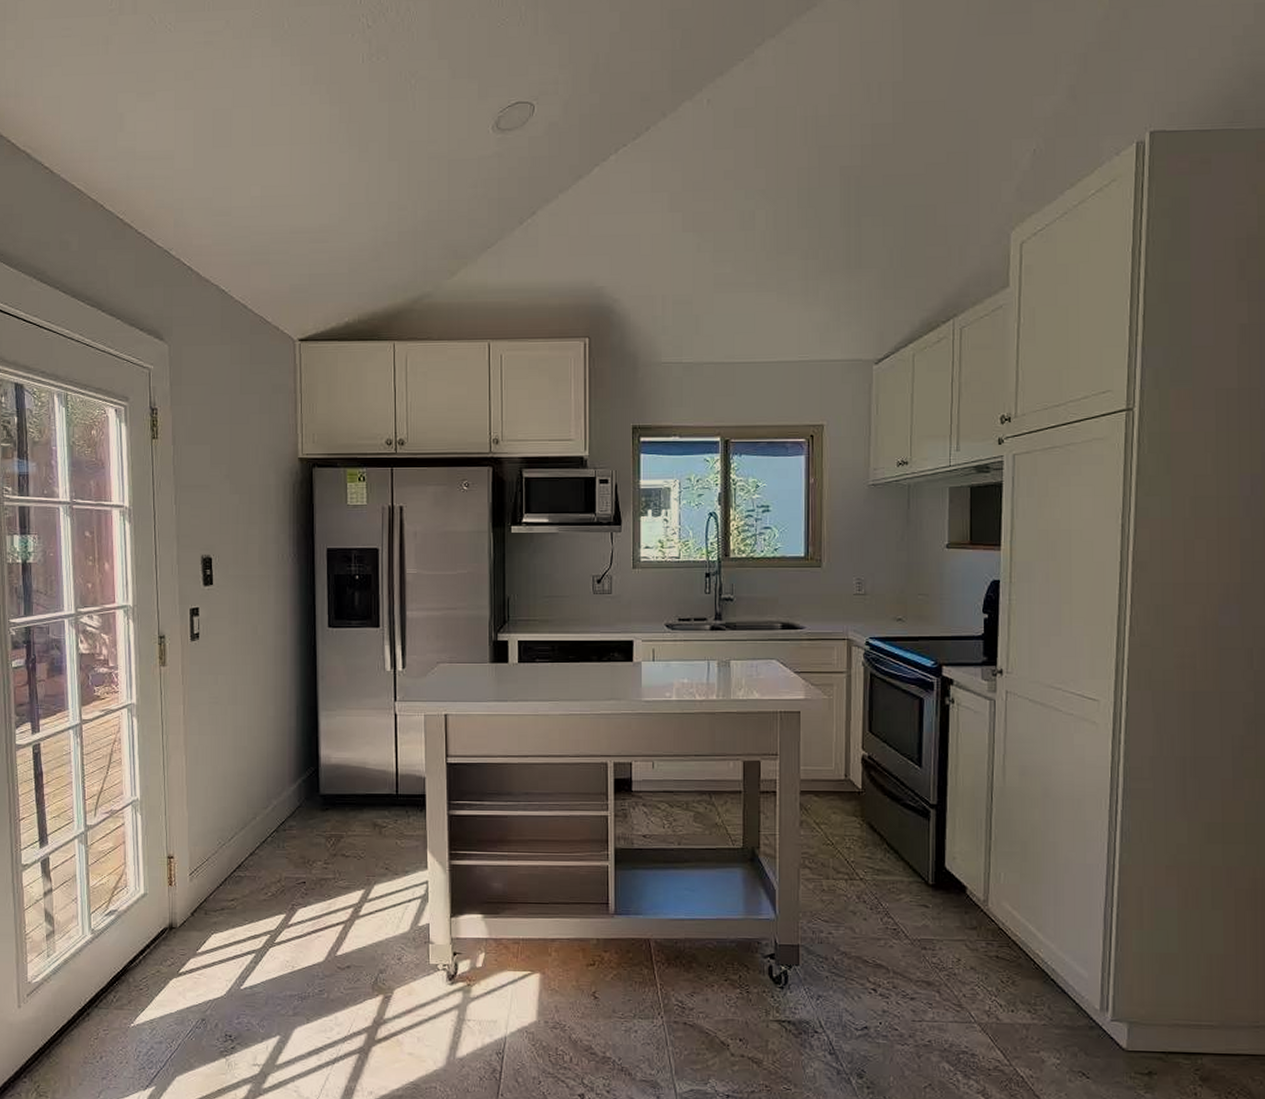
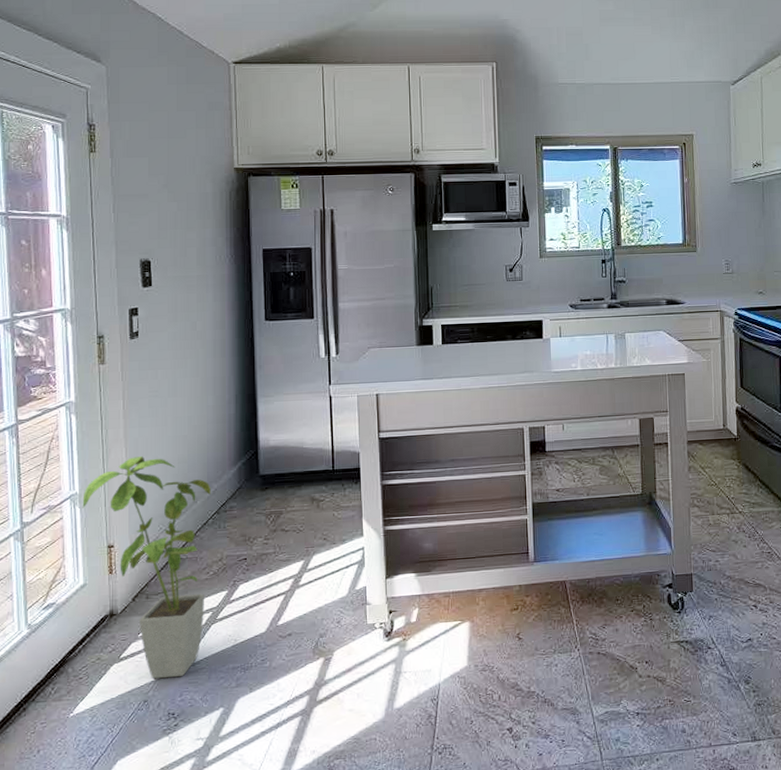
house plant: none [143,764,270,999] -> present [82,455,211,679]

